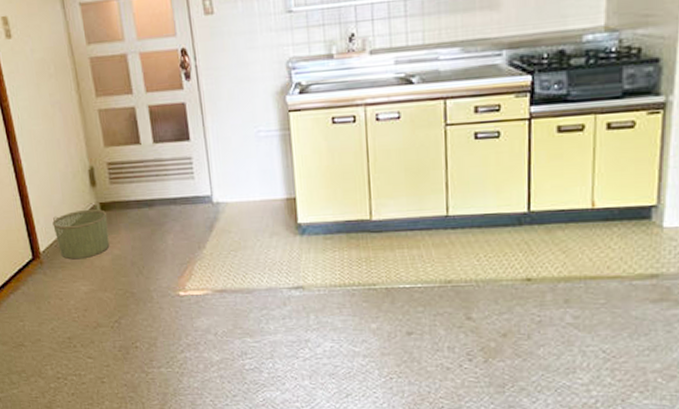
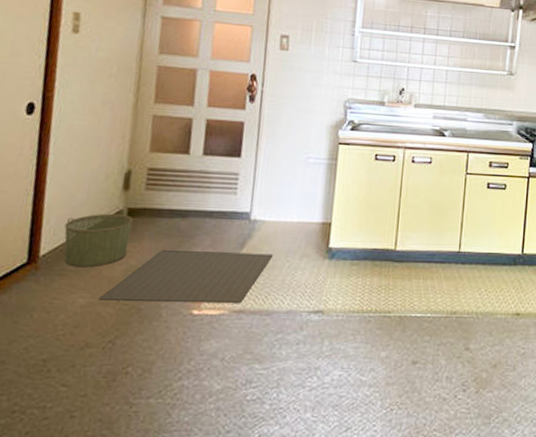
doormat: none [98,234,243,287] -> present [99,250,274,304]

